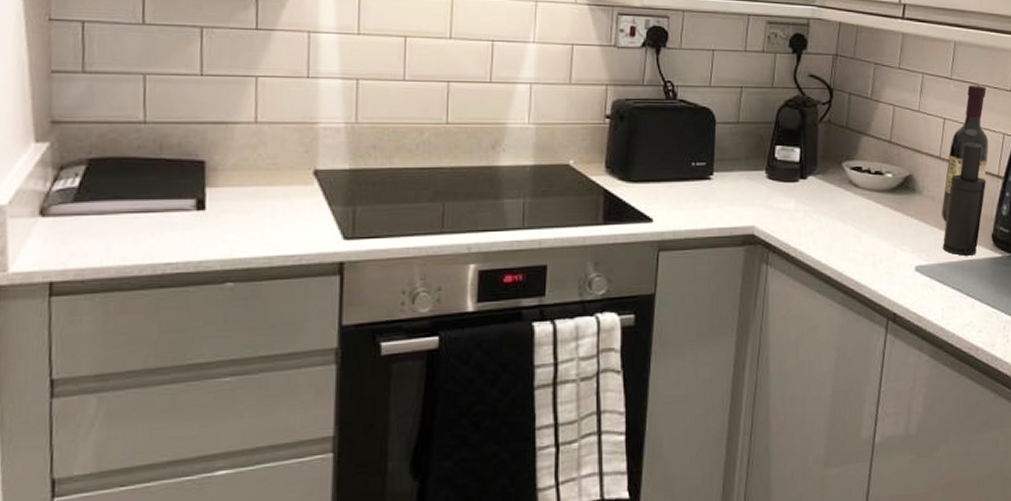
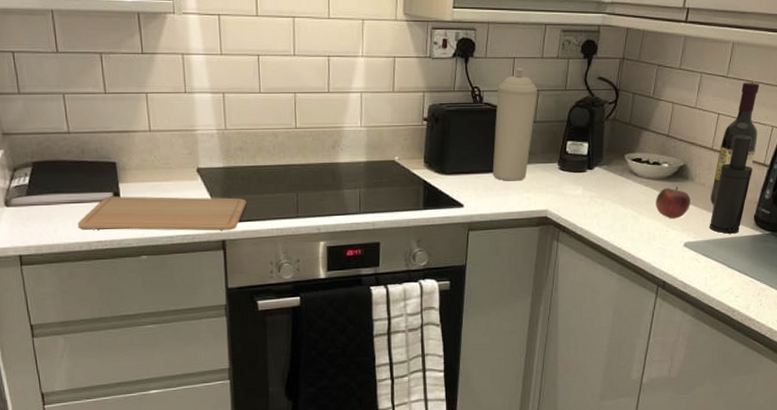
chopping board: none [140,204,376,251] -> present [77,196,247,232]
canister: none [688,61,741,191] -> present [492,67,538,181]
fruit: none [880,199,920,238] -> present [655,186,690,219]

